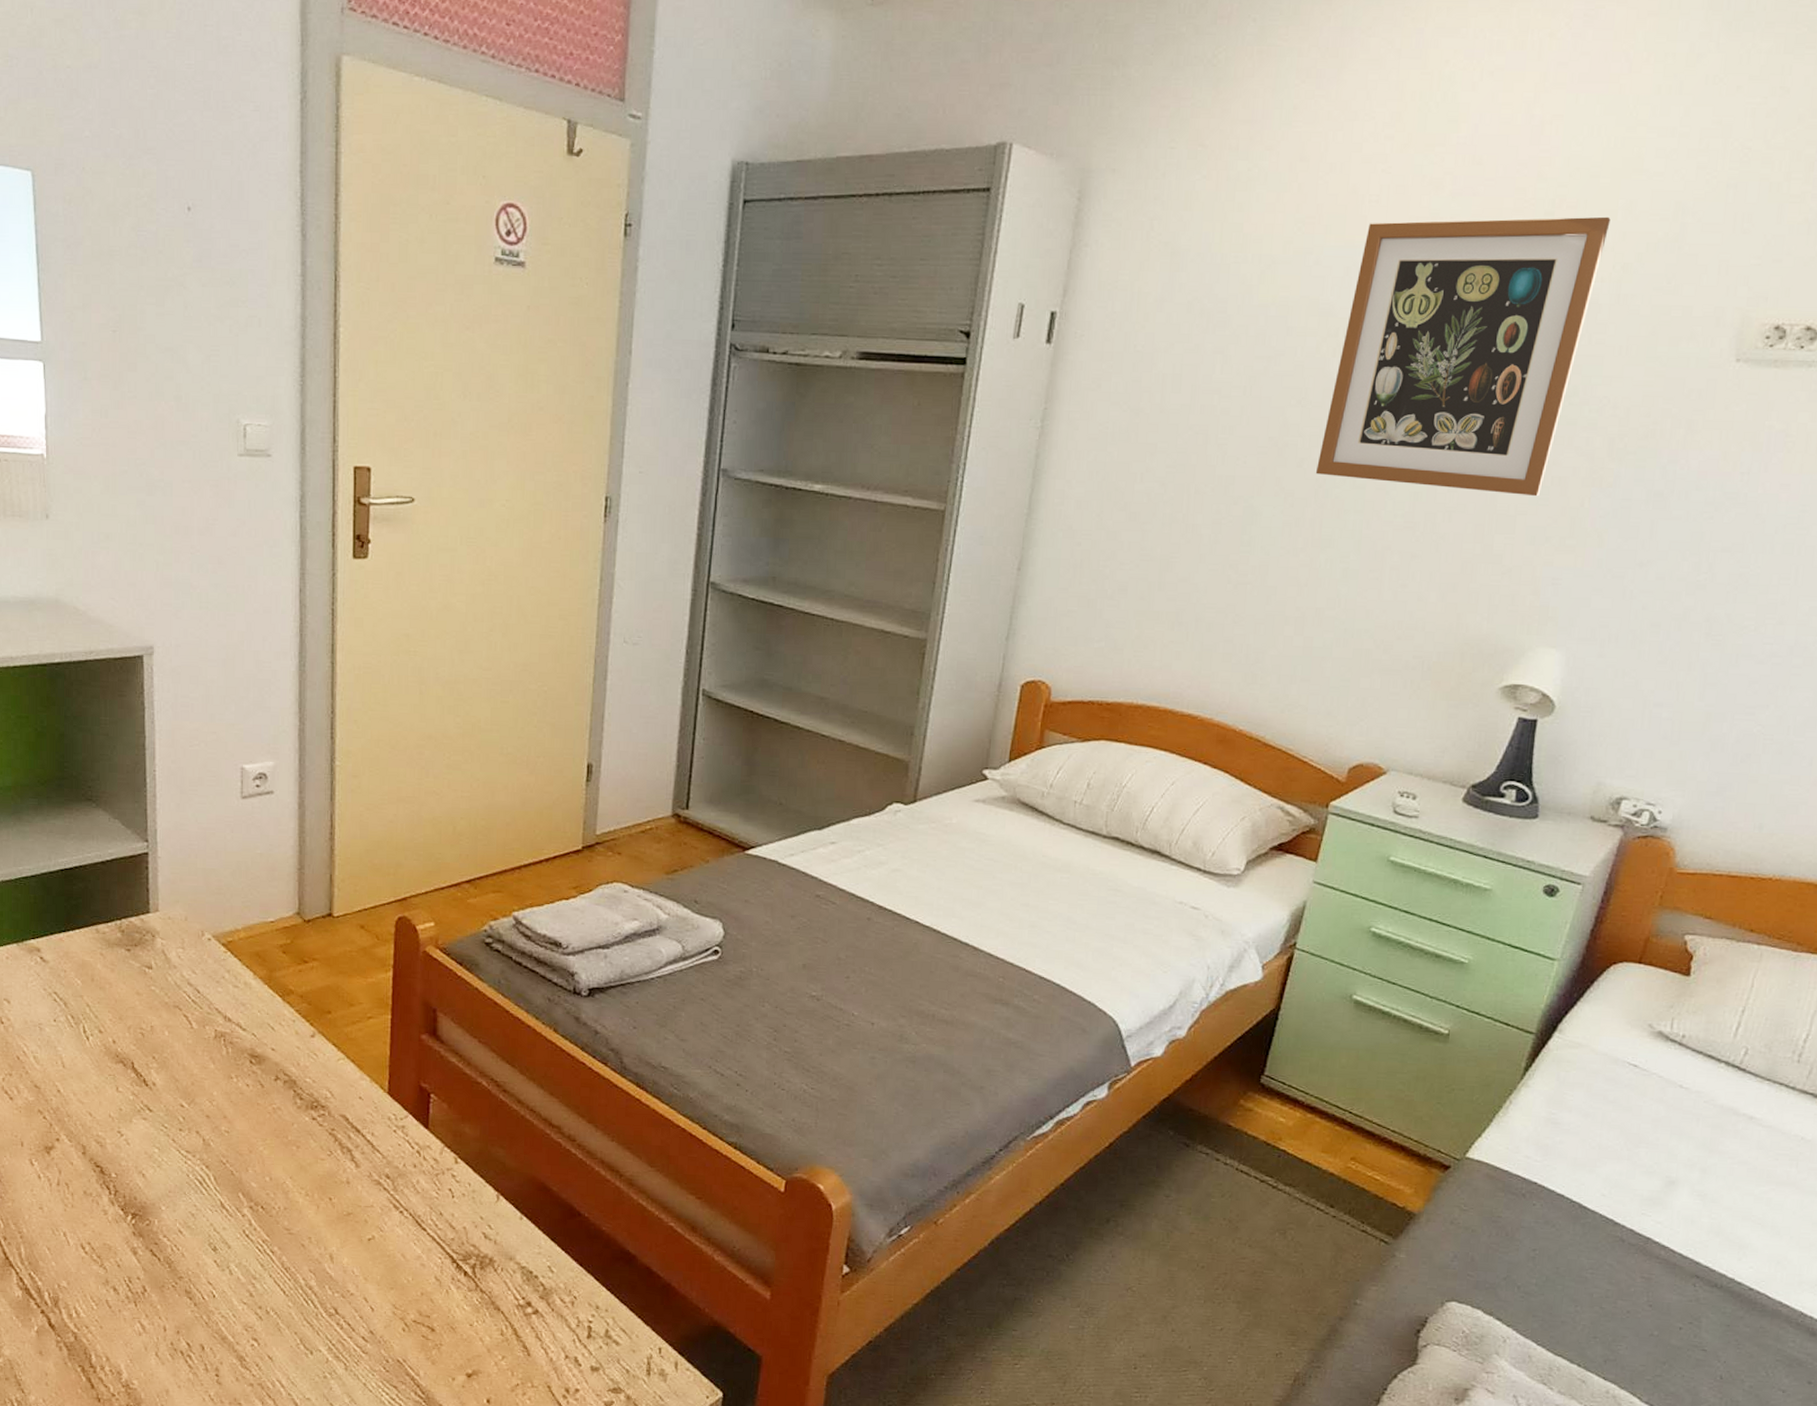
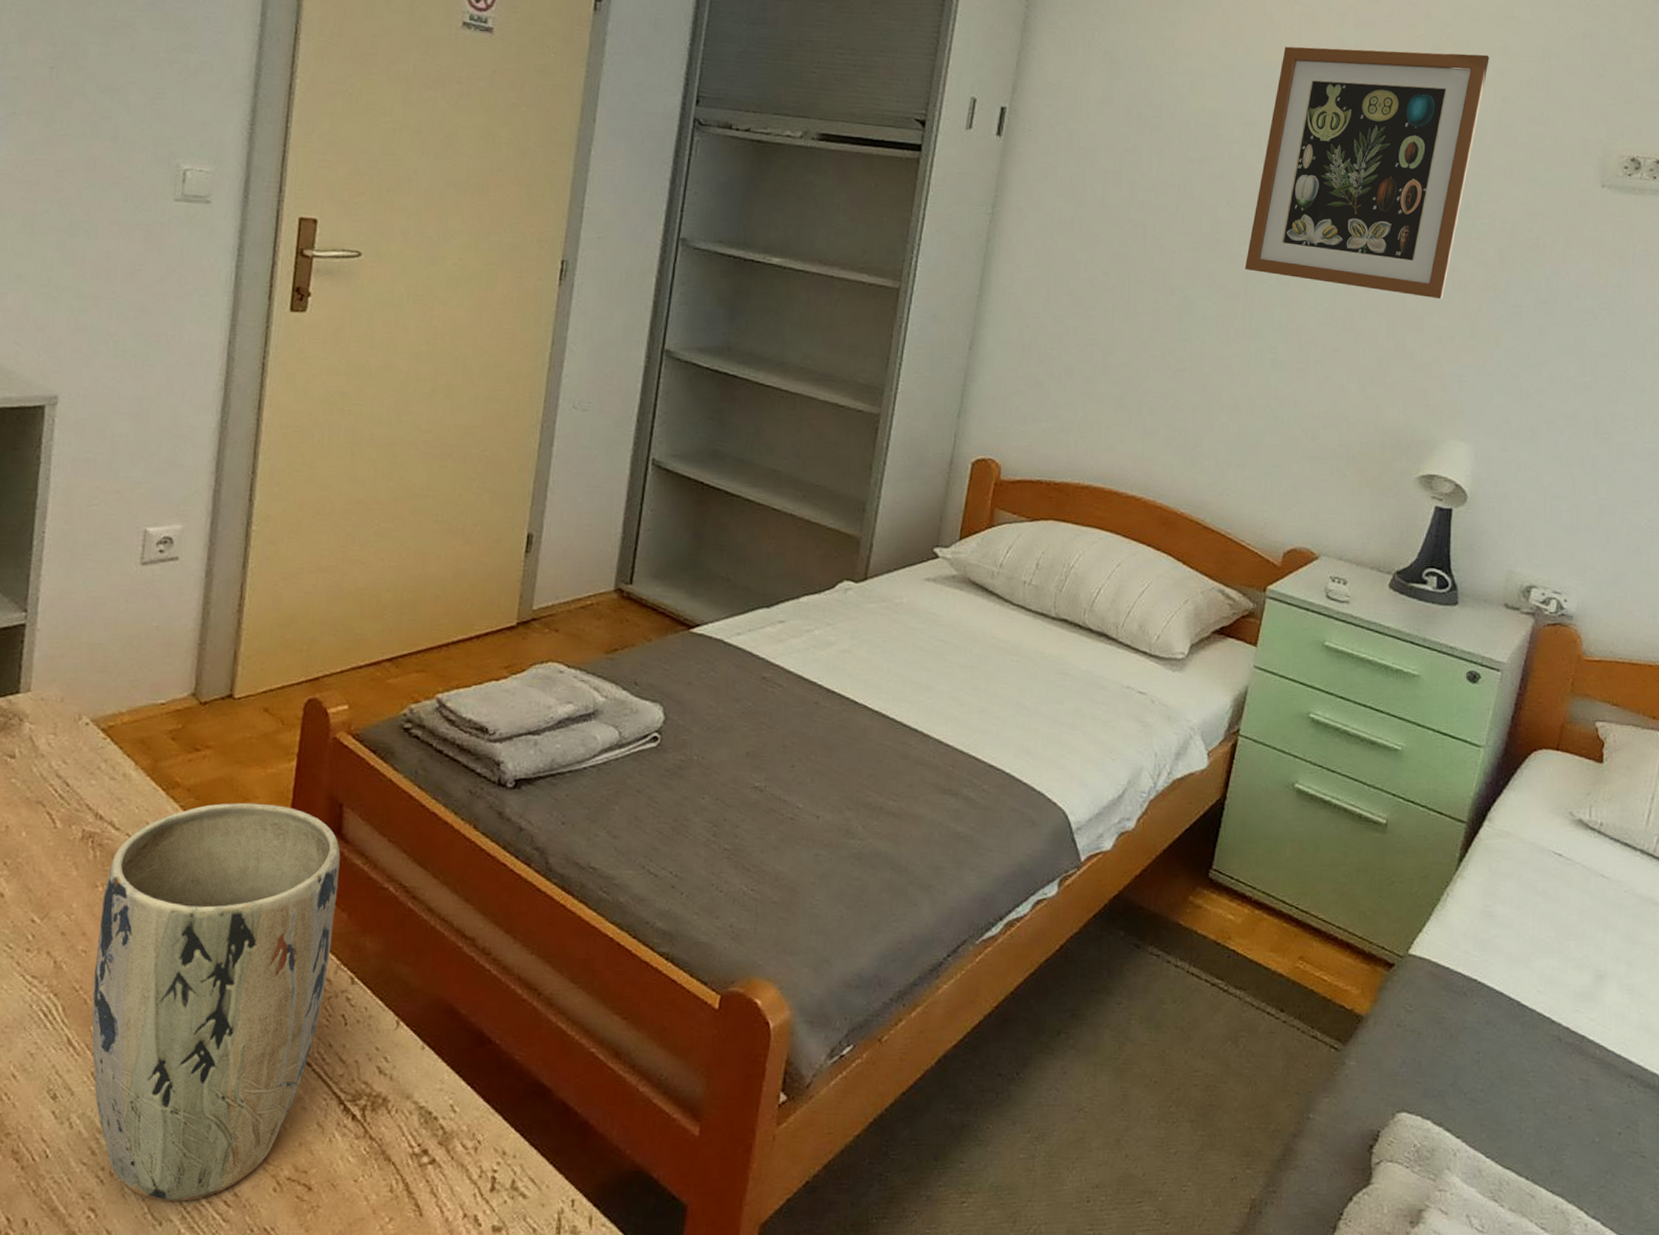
plant pot: none [236,1007,438,1336] -> present [91,802,341,1202]

